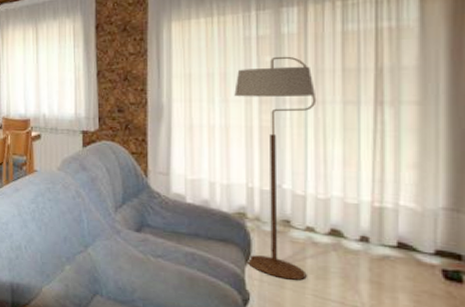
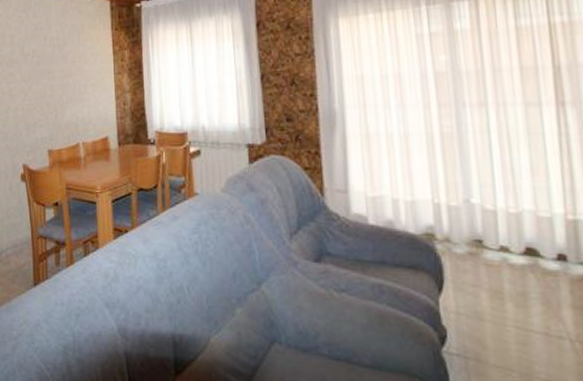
floor lamp: present [234,56,317,280] -> none [411,54,506,310]

